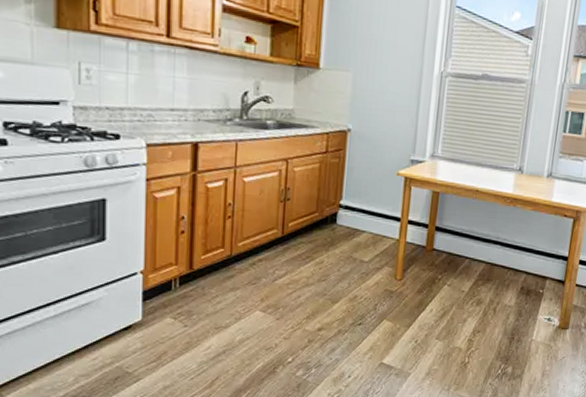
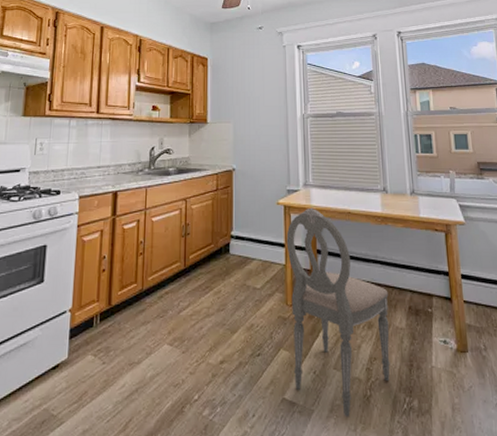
dining chair: none [394,181,504,380] -> present [286,207,390,418]

